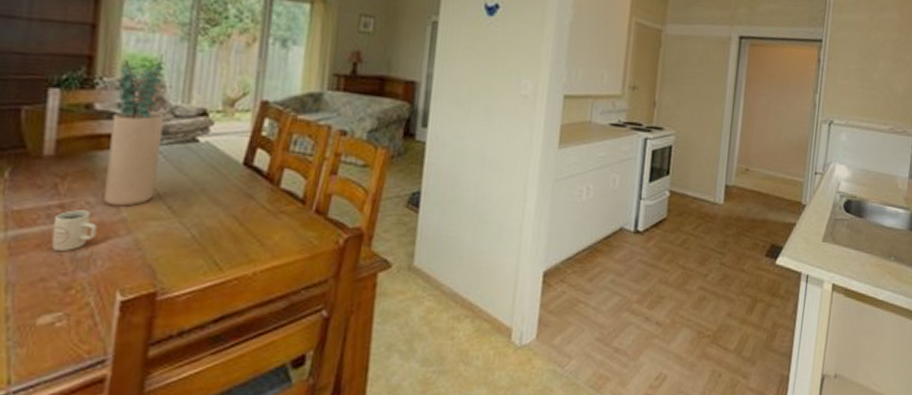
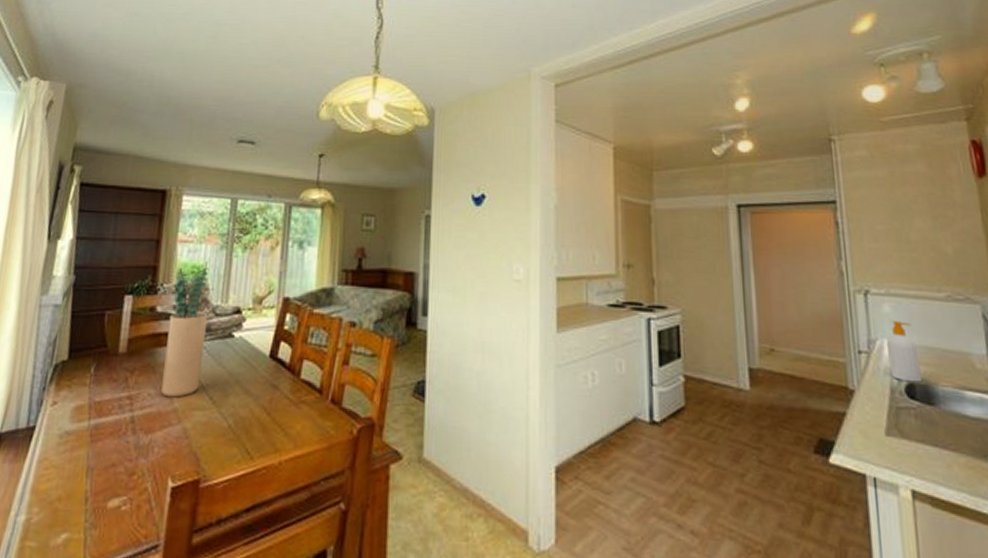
mug: present [51,210,98,252] -> none [121,401,156,440]
soap bottle: none [836,148,860,199] -> present [886,321,922,383]

